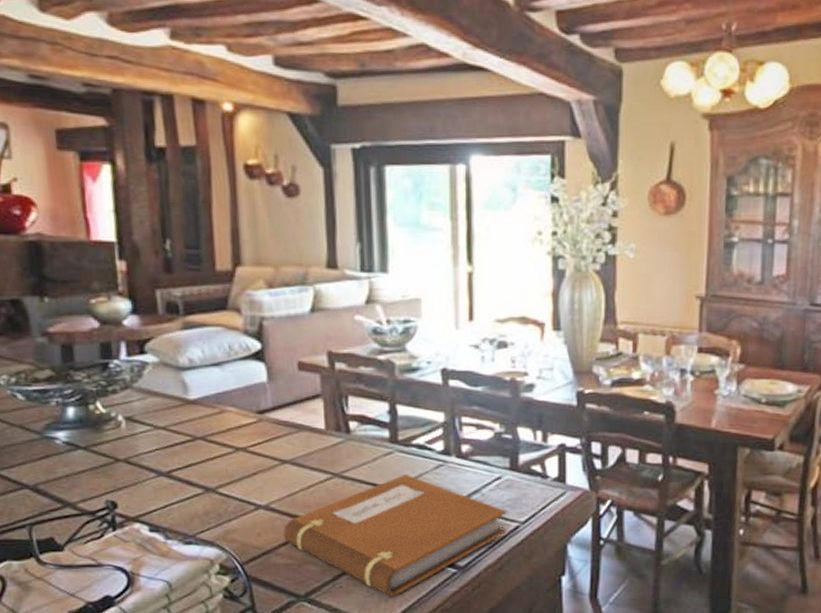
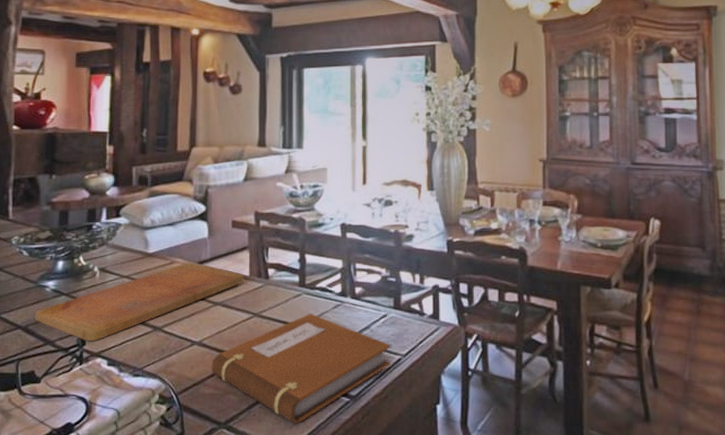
cutting board: none [45,412,319,505] -> present [35,262,244,342]

